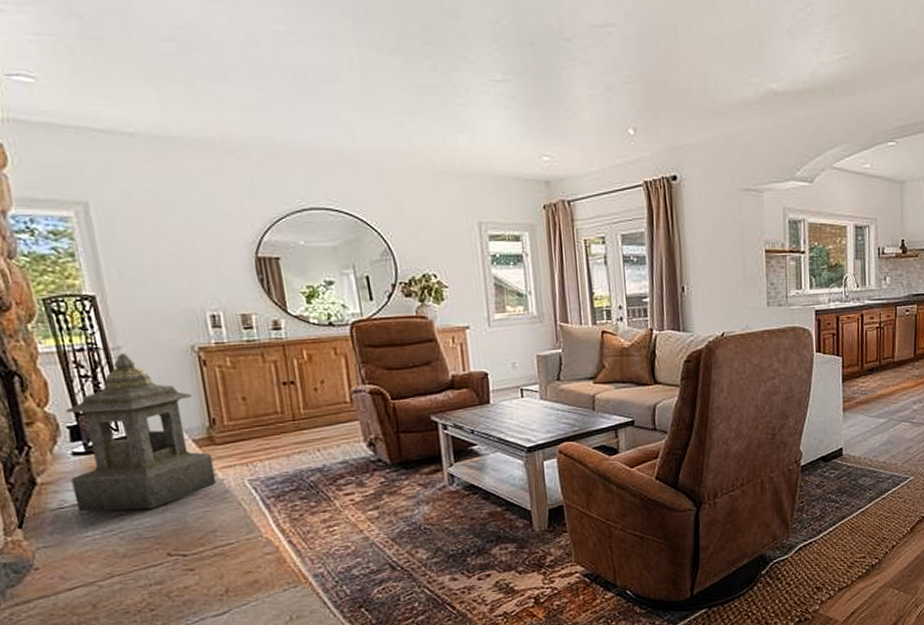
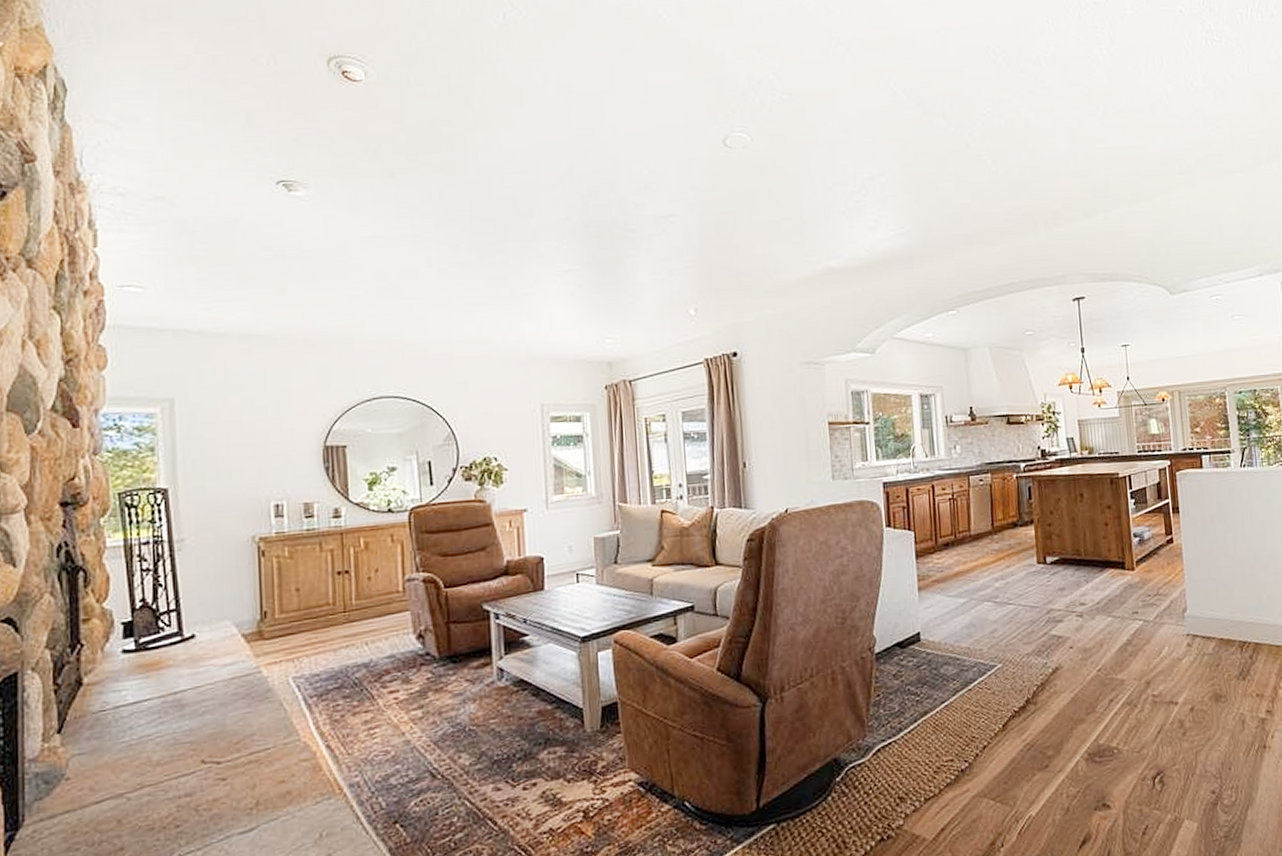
lantern: present [66,353,217,512] -> none [117,545,261,715]

